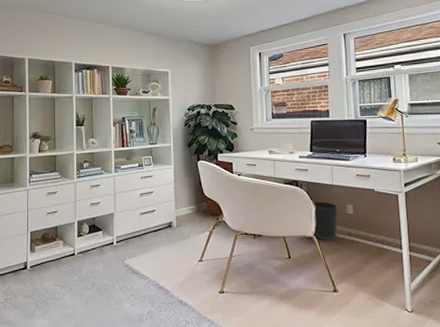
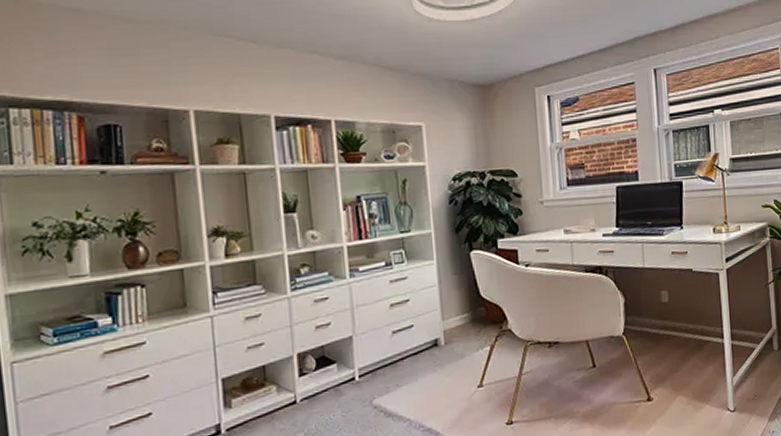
wastebasket: present [312,201,338,240] -> none [621,289,651,338]

